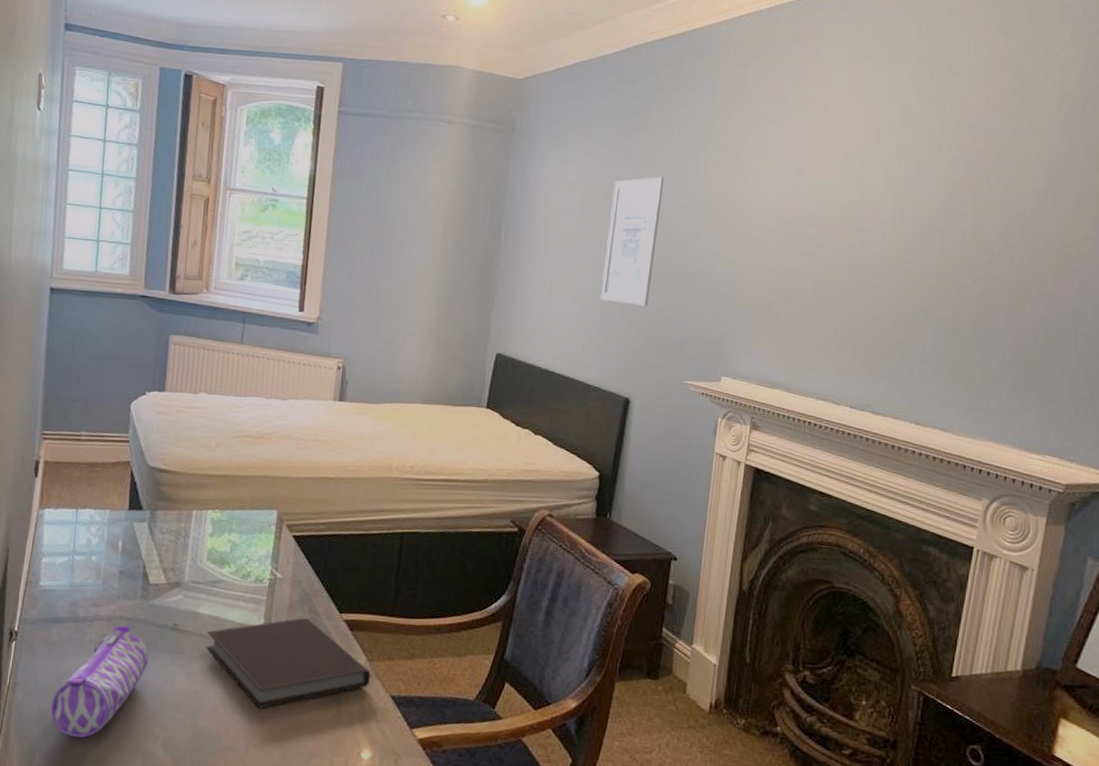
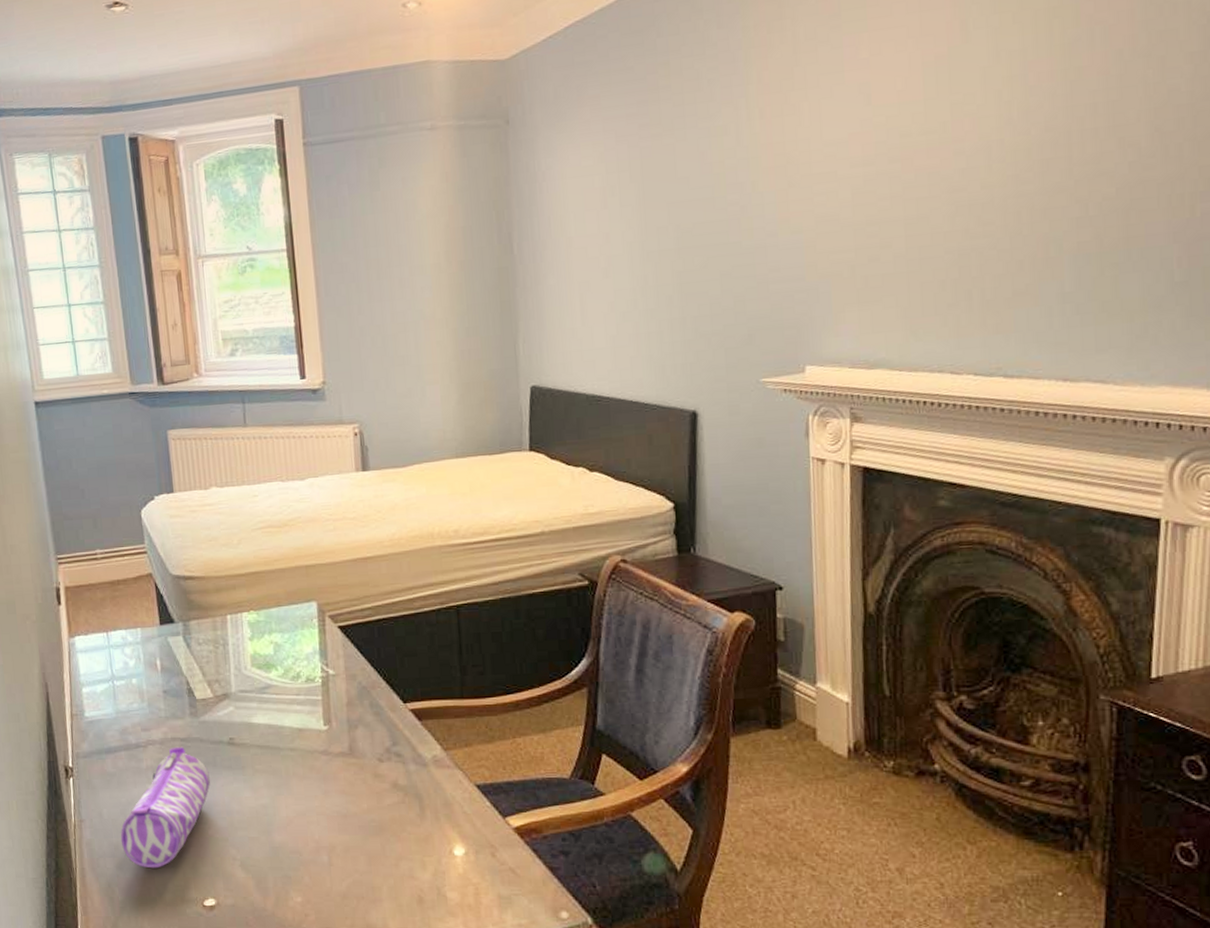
notebook: present [206,617,370,708] -> none [266,712,450,815]
wall art: present [600,176,665,306] -> none [638,140,702,302]

